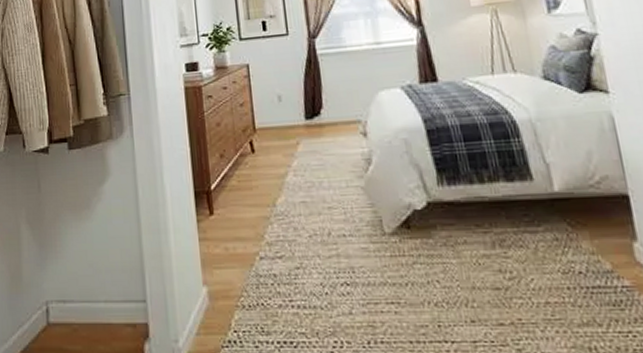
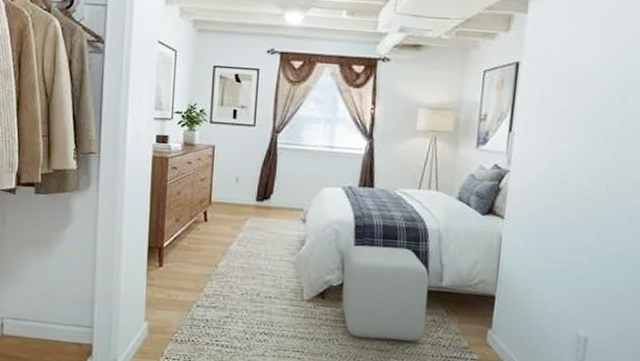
pouf: none [421,149,549,274] -> present [341,245,429,342]

